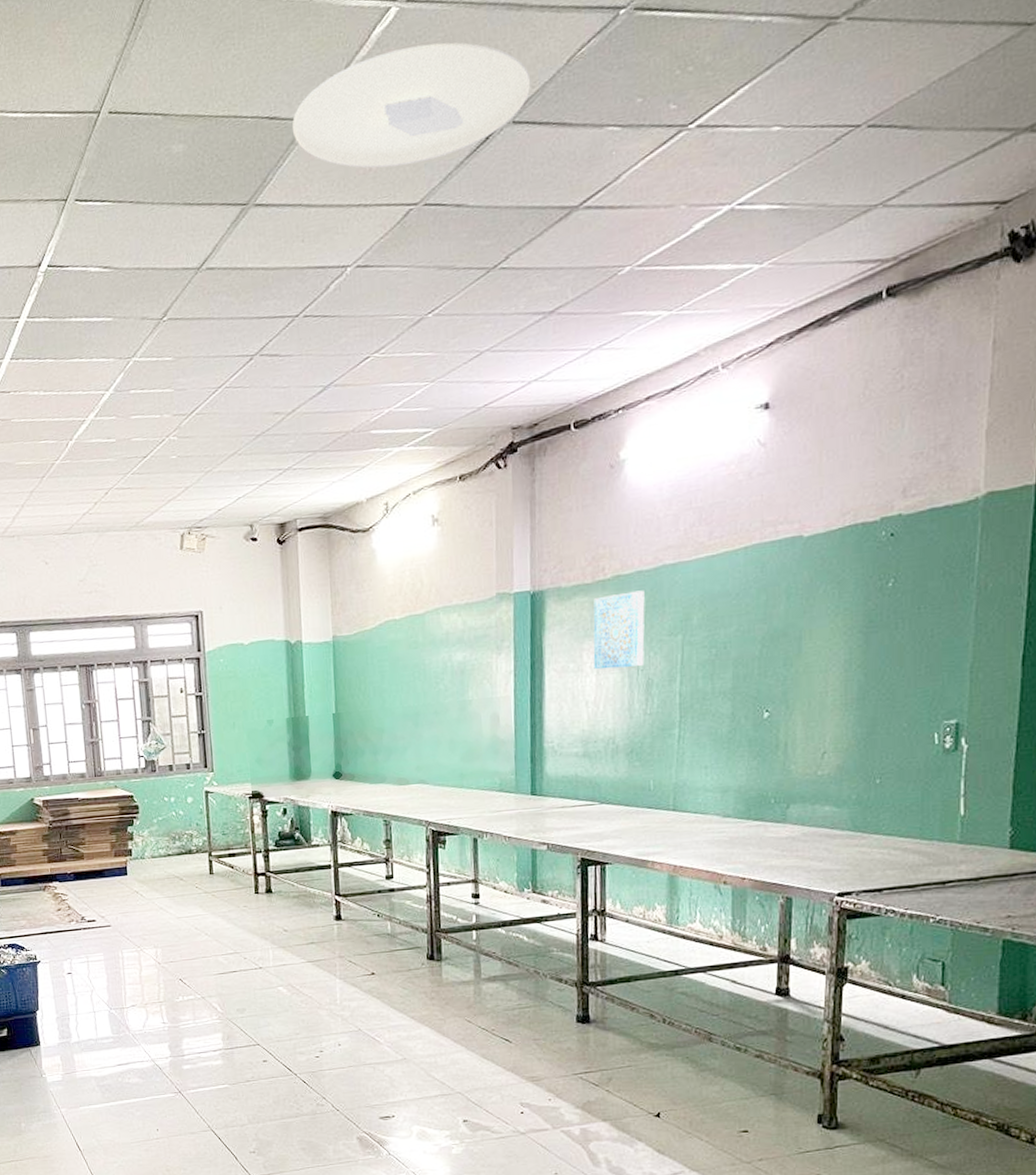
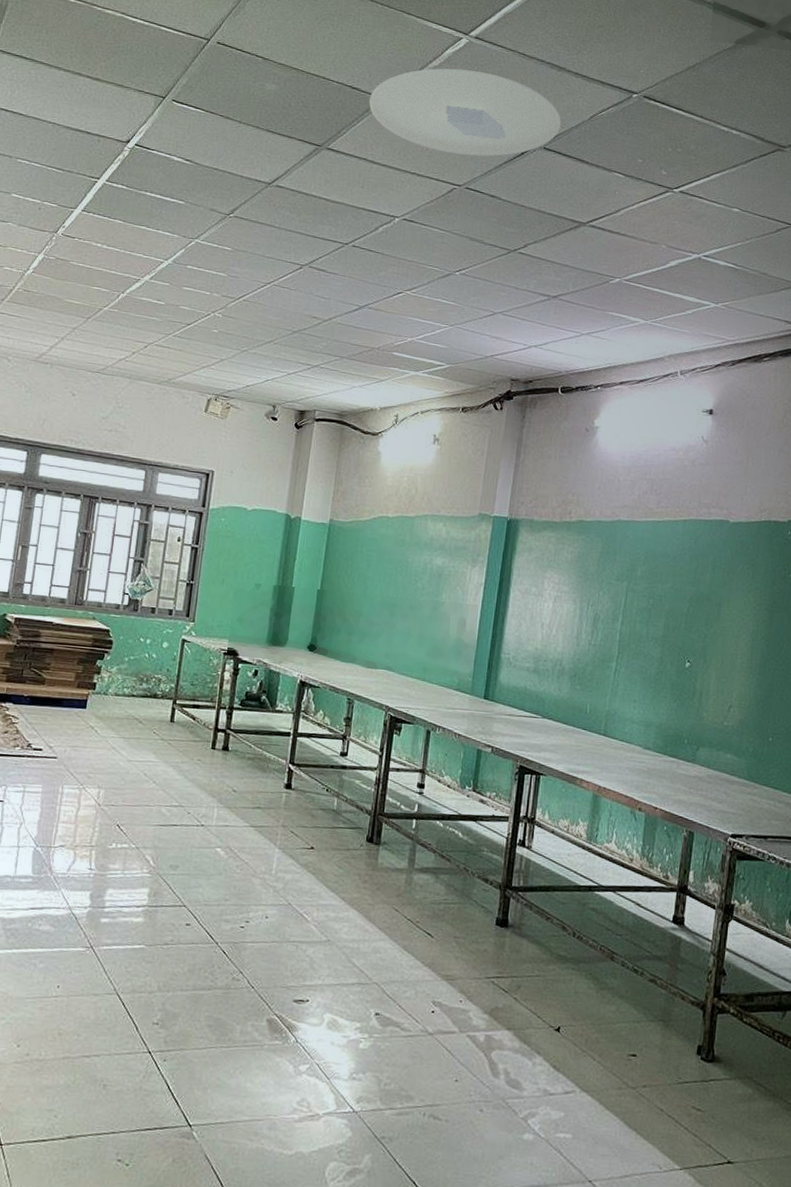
wall art: present [593,590,645,670] -> none [552,535,601,603]

